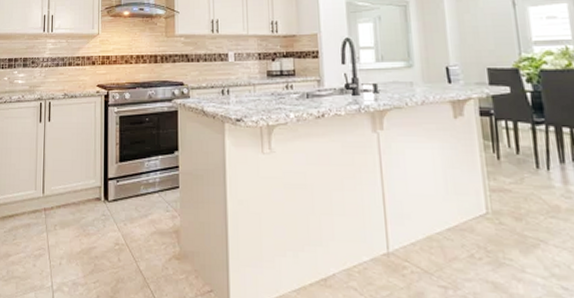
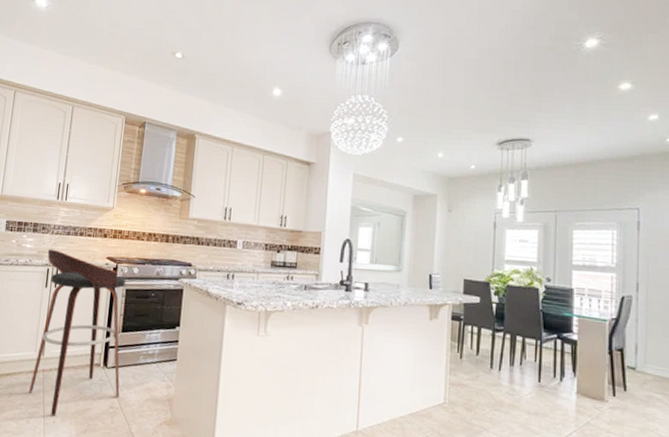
bar stool: none [33,82,123,258] -> present [29,249,126,416]

